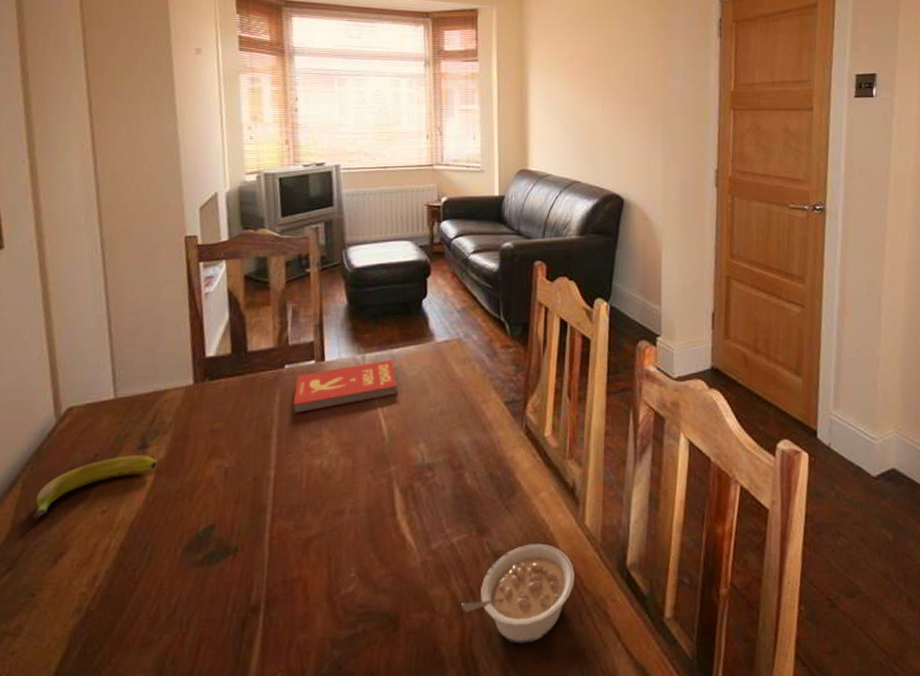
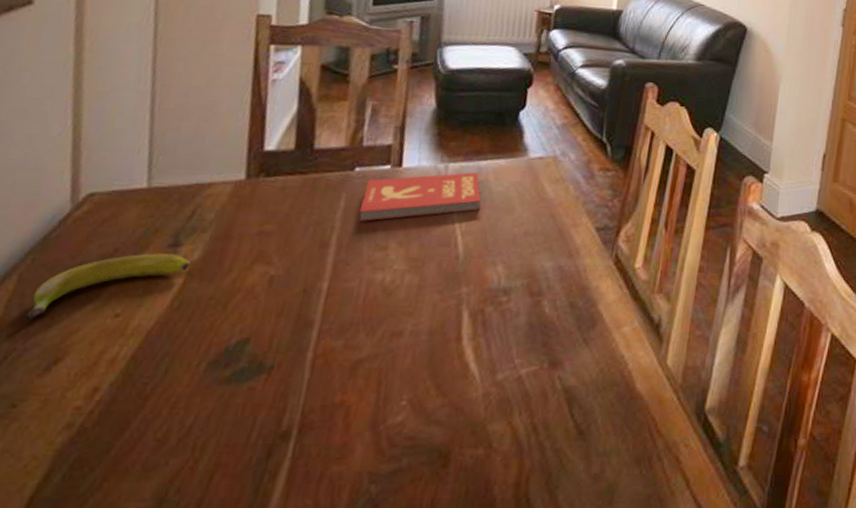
legume: present [461,543,574,644] -> none [522,380,649,487]

